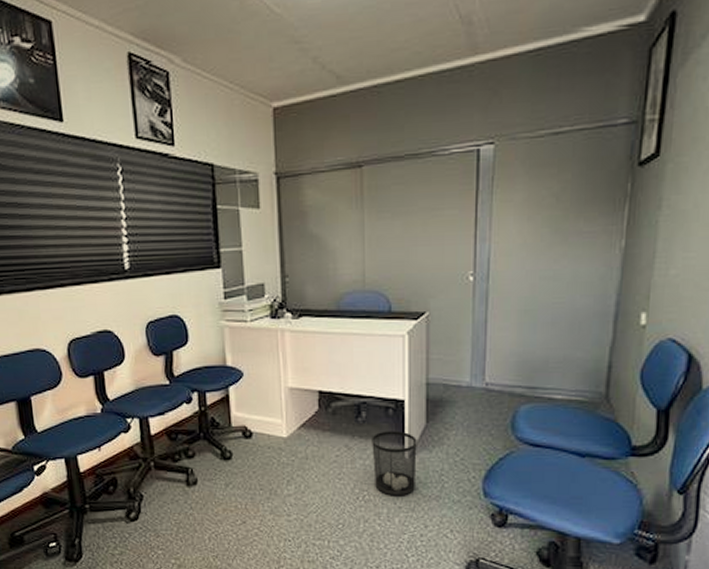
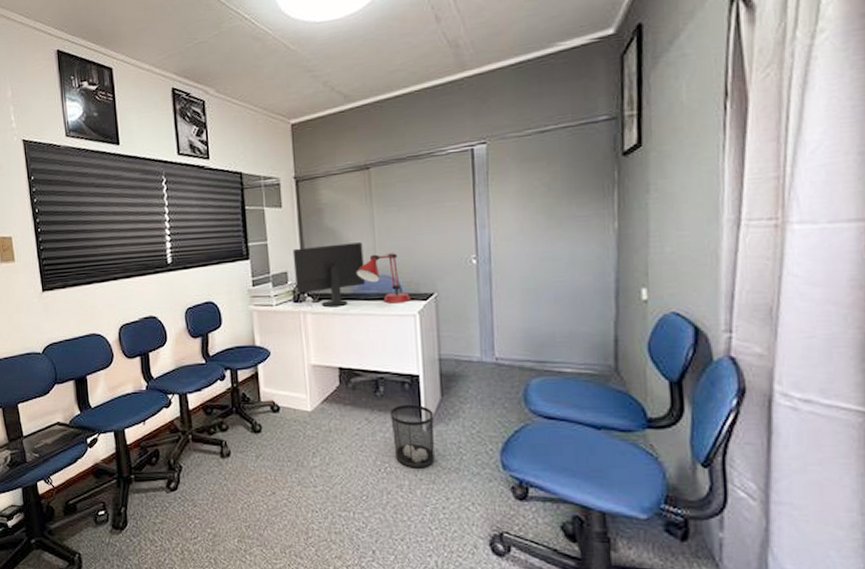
computer monitor: none [271,252,351,325] -> present [292,242,365,308]
desk lamp: none [341,264,401,322] -> present [356,252,412,304]

